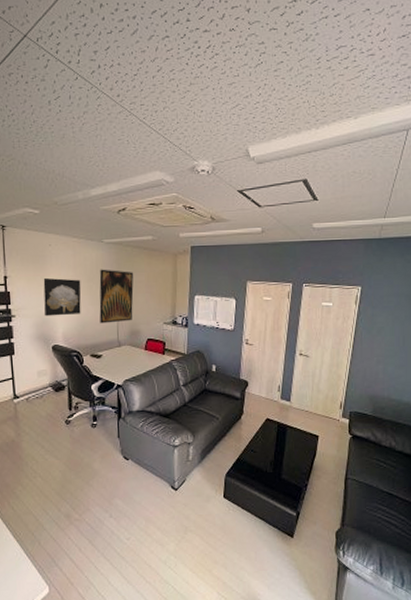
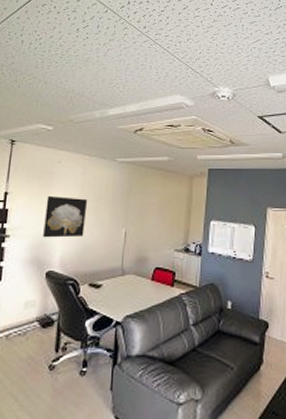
wall art: present [99,269,134,324] -> none [104,188,145,248]

